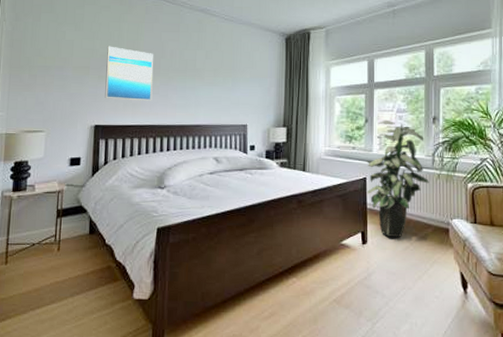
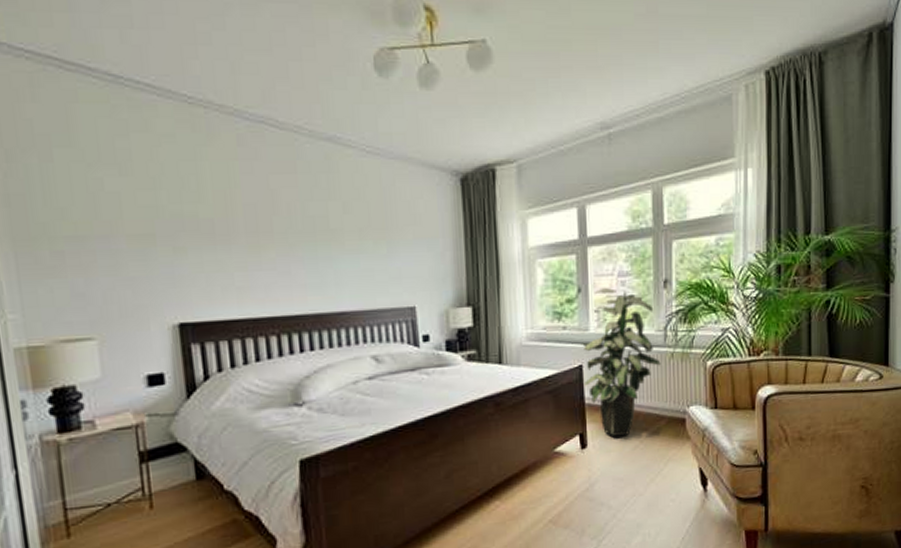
wall art: present [105,46,154,101] -> none [180,199,267,283]

